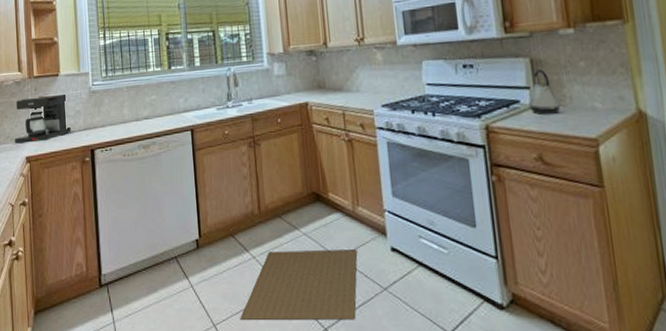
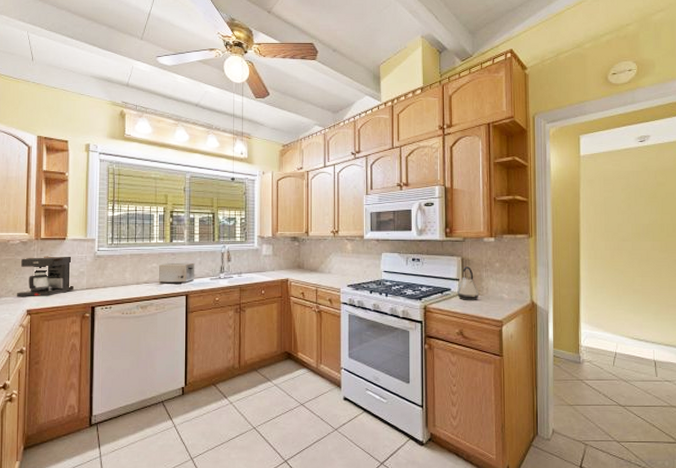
toaster: none [159,91,200,120] -> present [159,262,195,285]
doormat: present [240,250,358,320] -> none [215,398,317,454]

